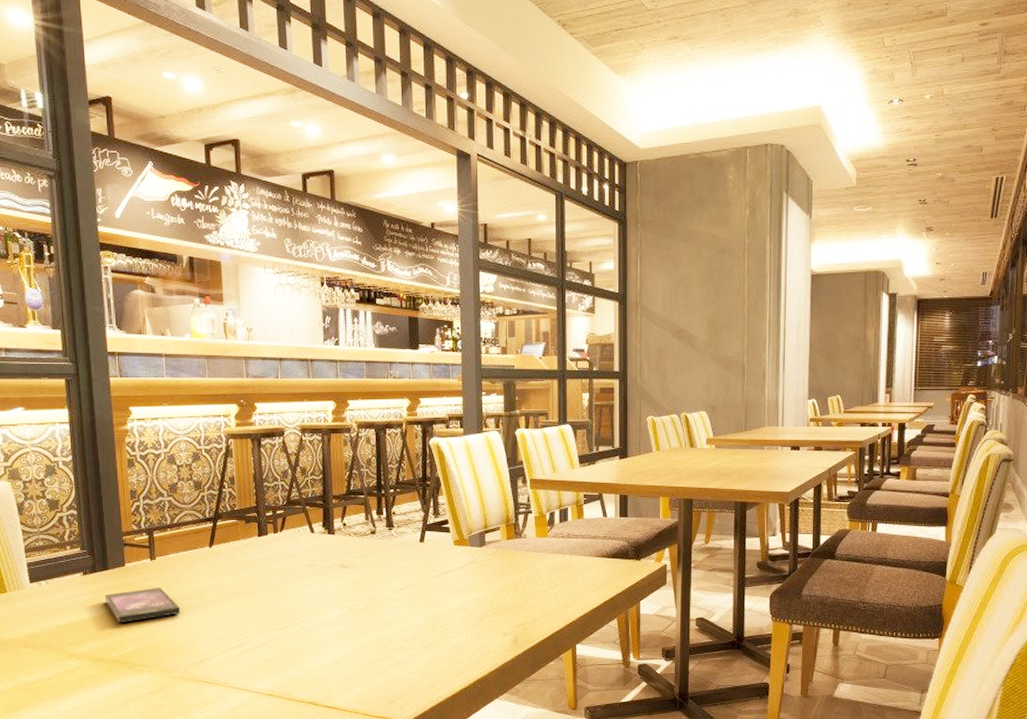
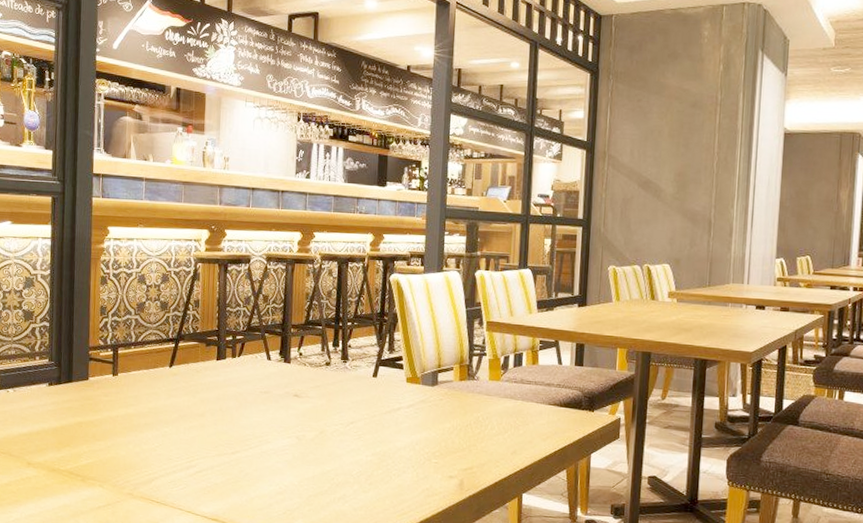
smartphone: present [104,587,181,624] -> none [66,402,137,436]

